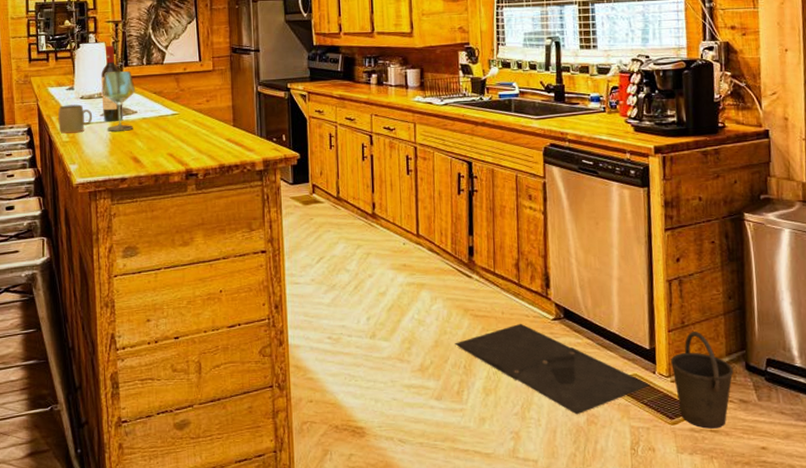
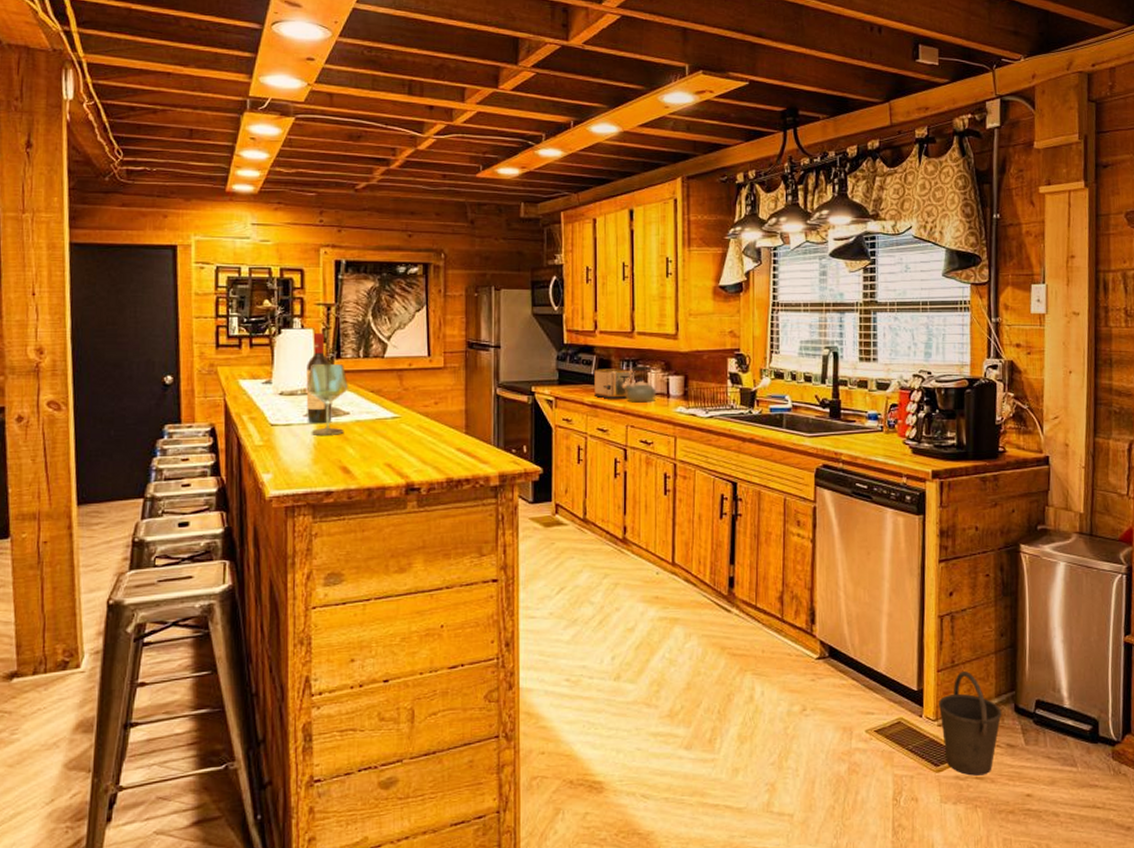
mug: present [58,104,93,134] -> none [250,401,294,436]
toaster: none [341,64,376,93] -> present [594,368,634,400]
kettle: none [366,61,396,94] -> present [622,366,657,403]
door mat: present [455,323,650,415] -> none [709,662,916,764]

